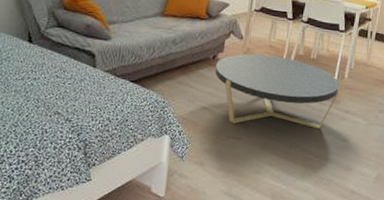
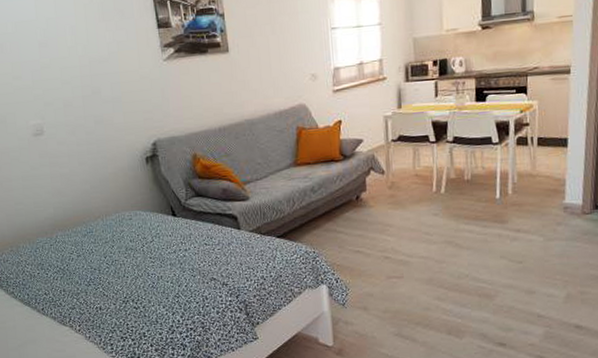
coffee table: present [215,54,340,130] -> none [361,184,505,263]

